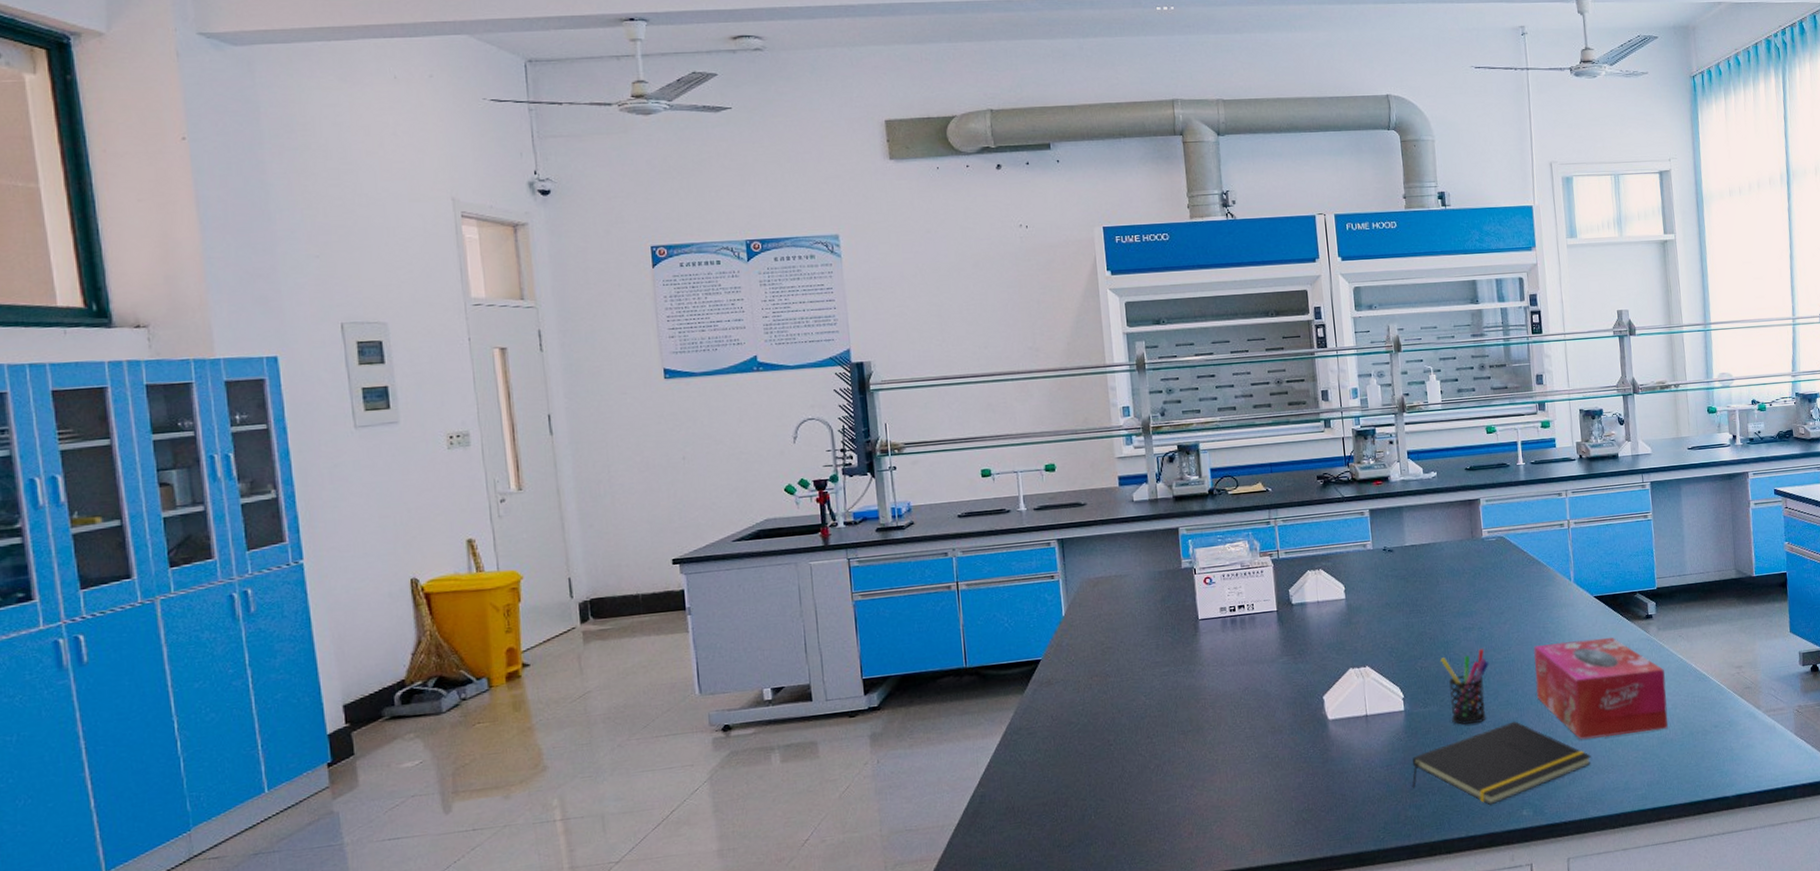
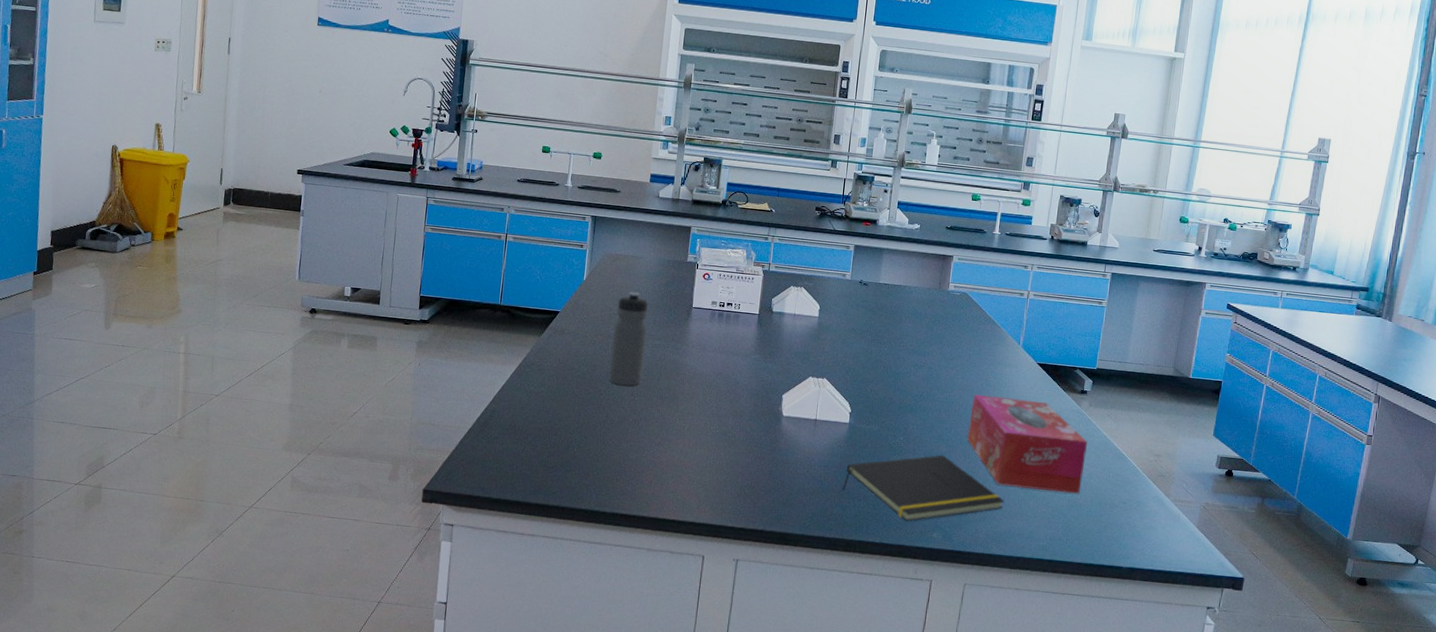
water bottle: none [1109,616,1156,729] -> present [609,291,648,386]
pen holder: present [1440,649,1490,725] -> none [888,386,932,449]

